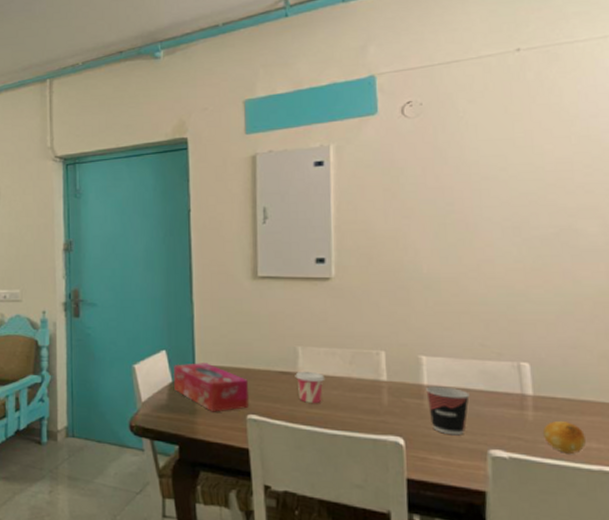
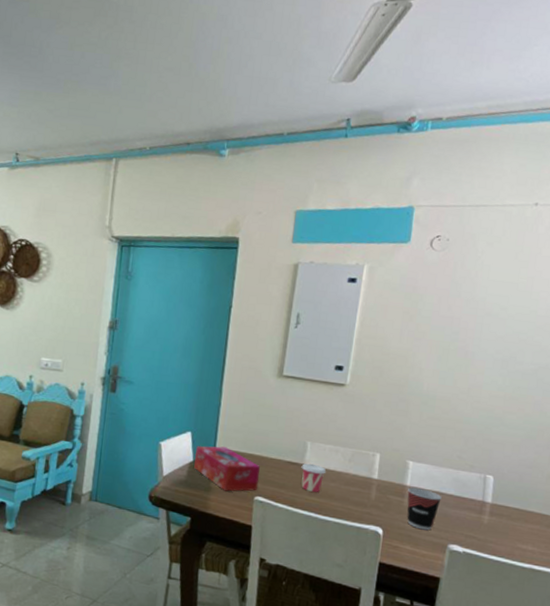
fruit: present [542,420,586,454] -> none [492,525,525,553]

